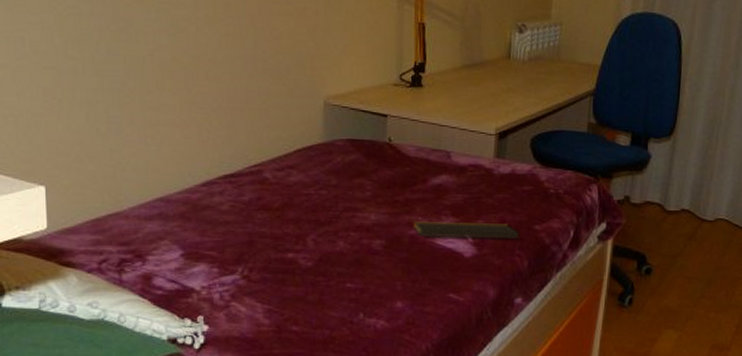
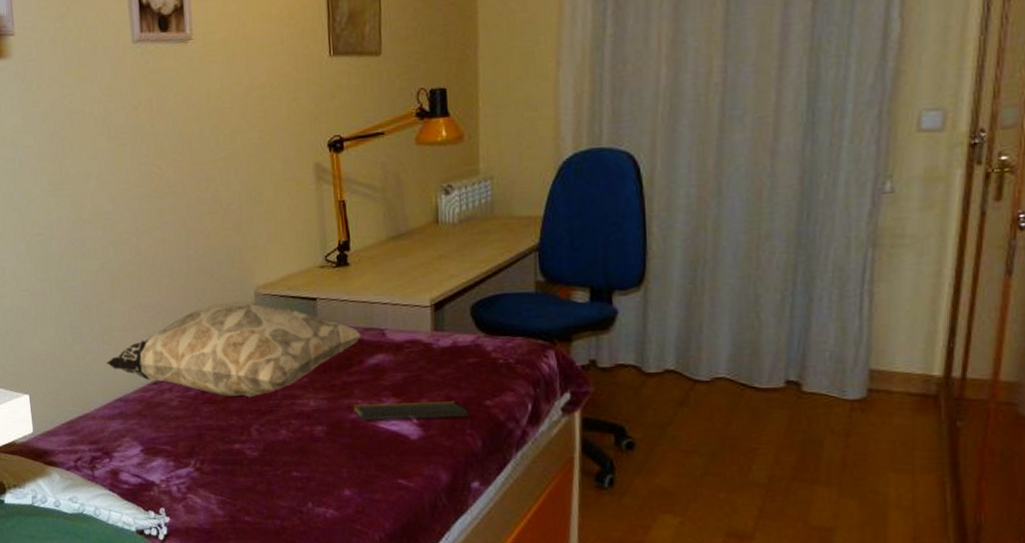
decorative pillow: none [146,108,429,208] -> present [105,301,363,398]

